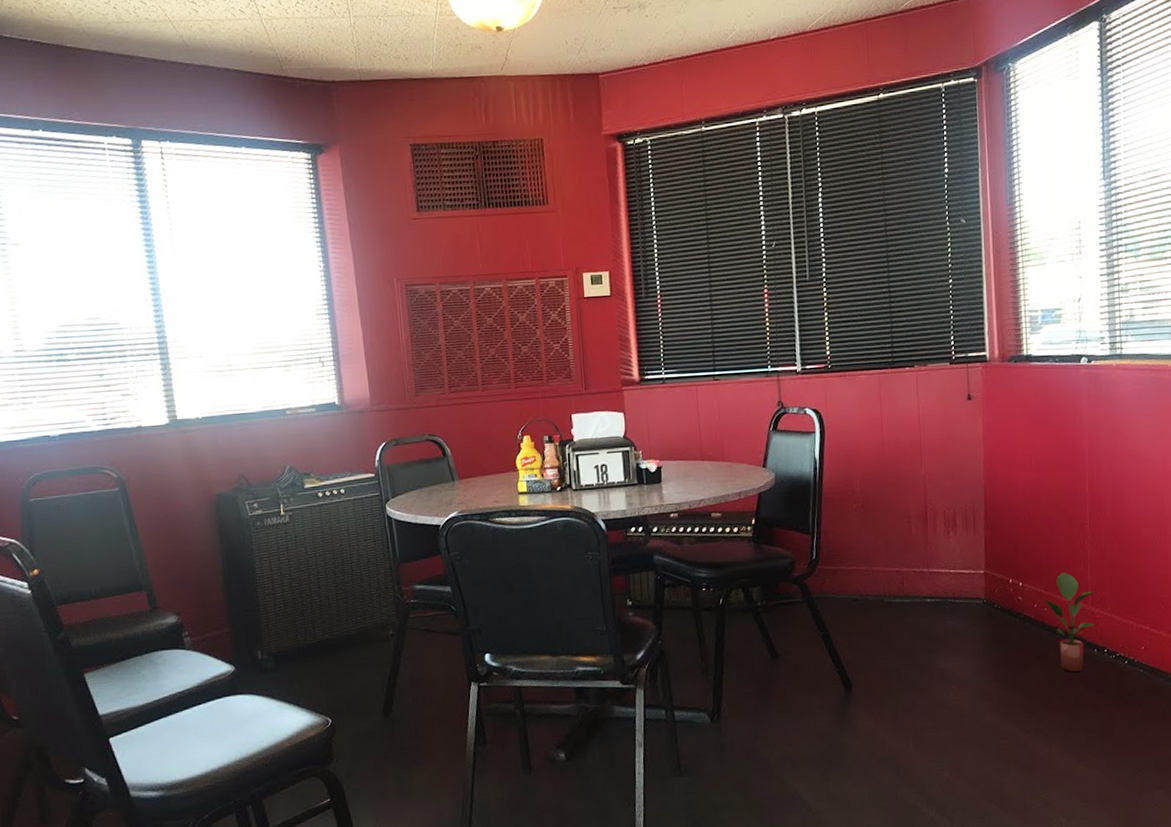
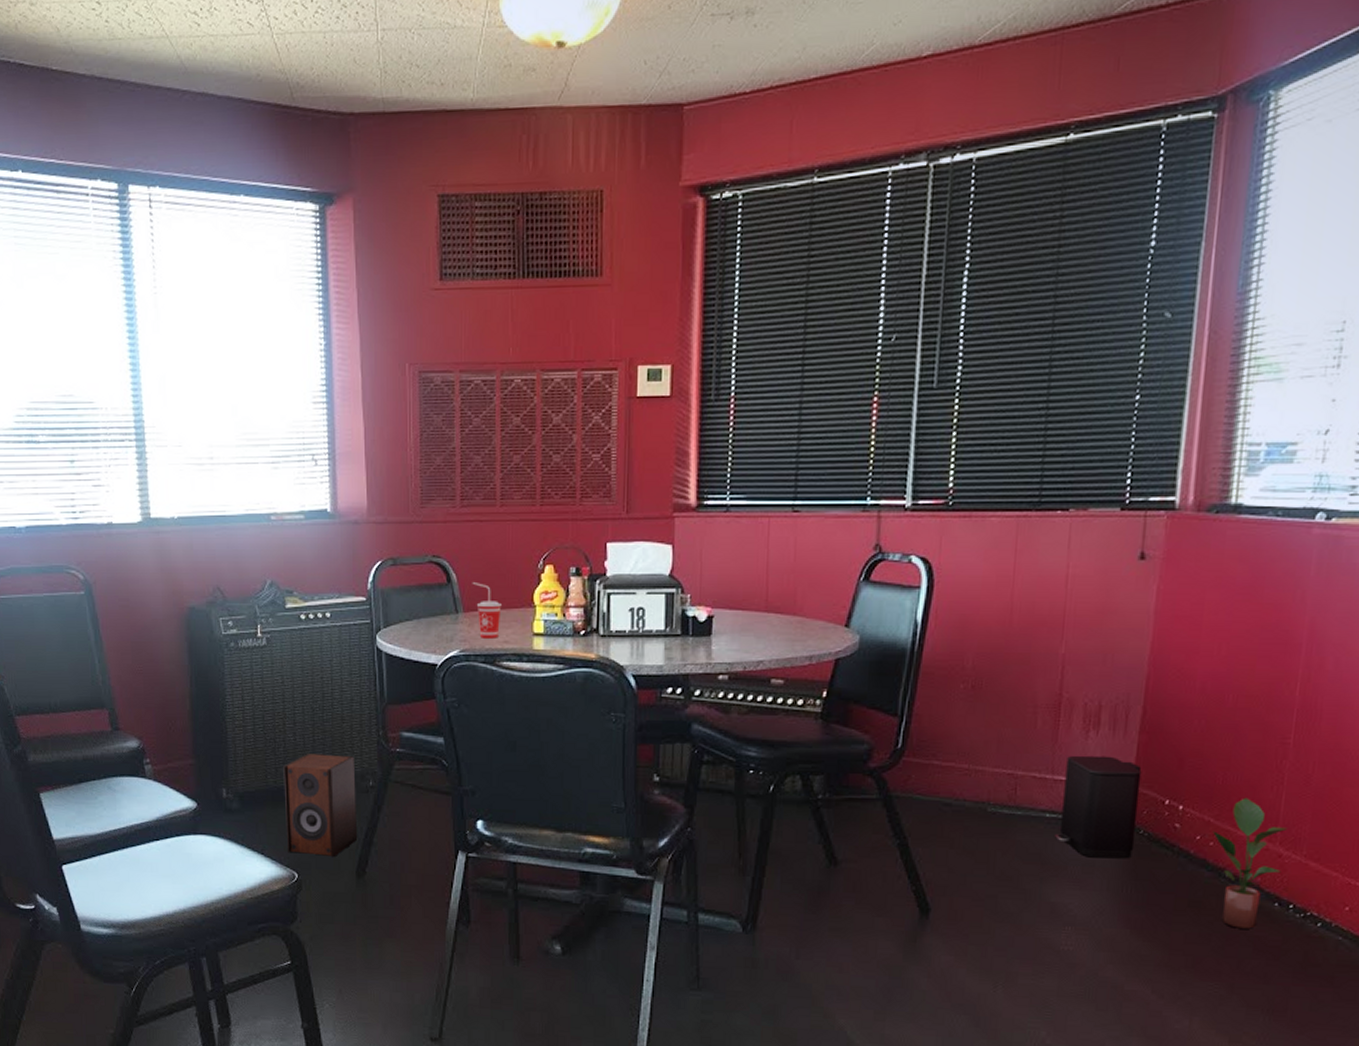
speaker: none [312,610,383,701] -> present [283,754,358,858]
beverage cup: none [464,453,491,500] -> present [472,581,502,638]
pedal bin: none [934,550,992,630] -> present [1053,755,1142,859]

